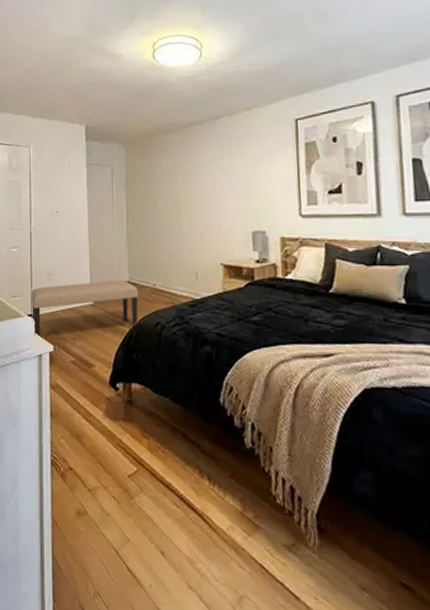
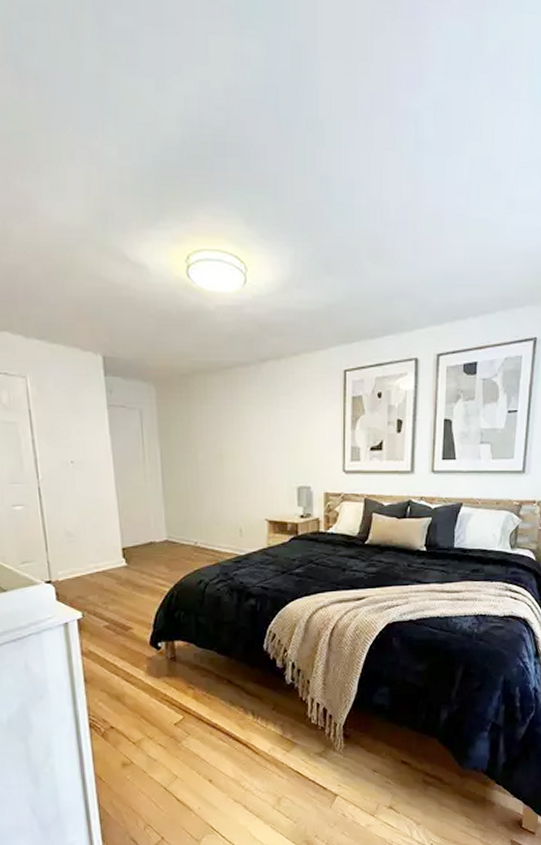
bench: present [31,279,139,336] -> none [47,538,179,604]

